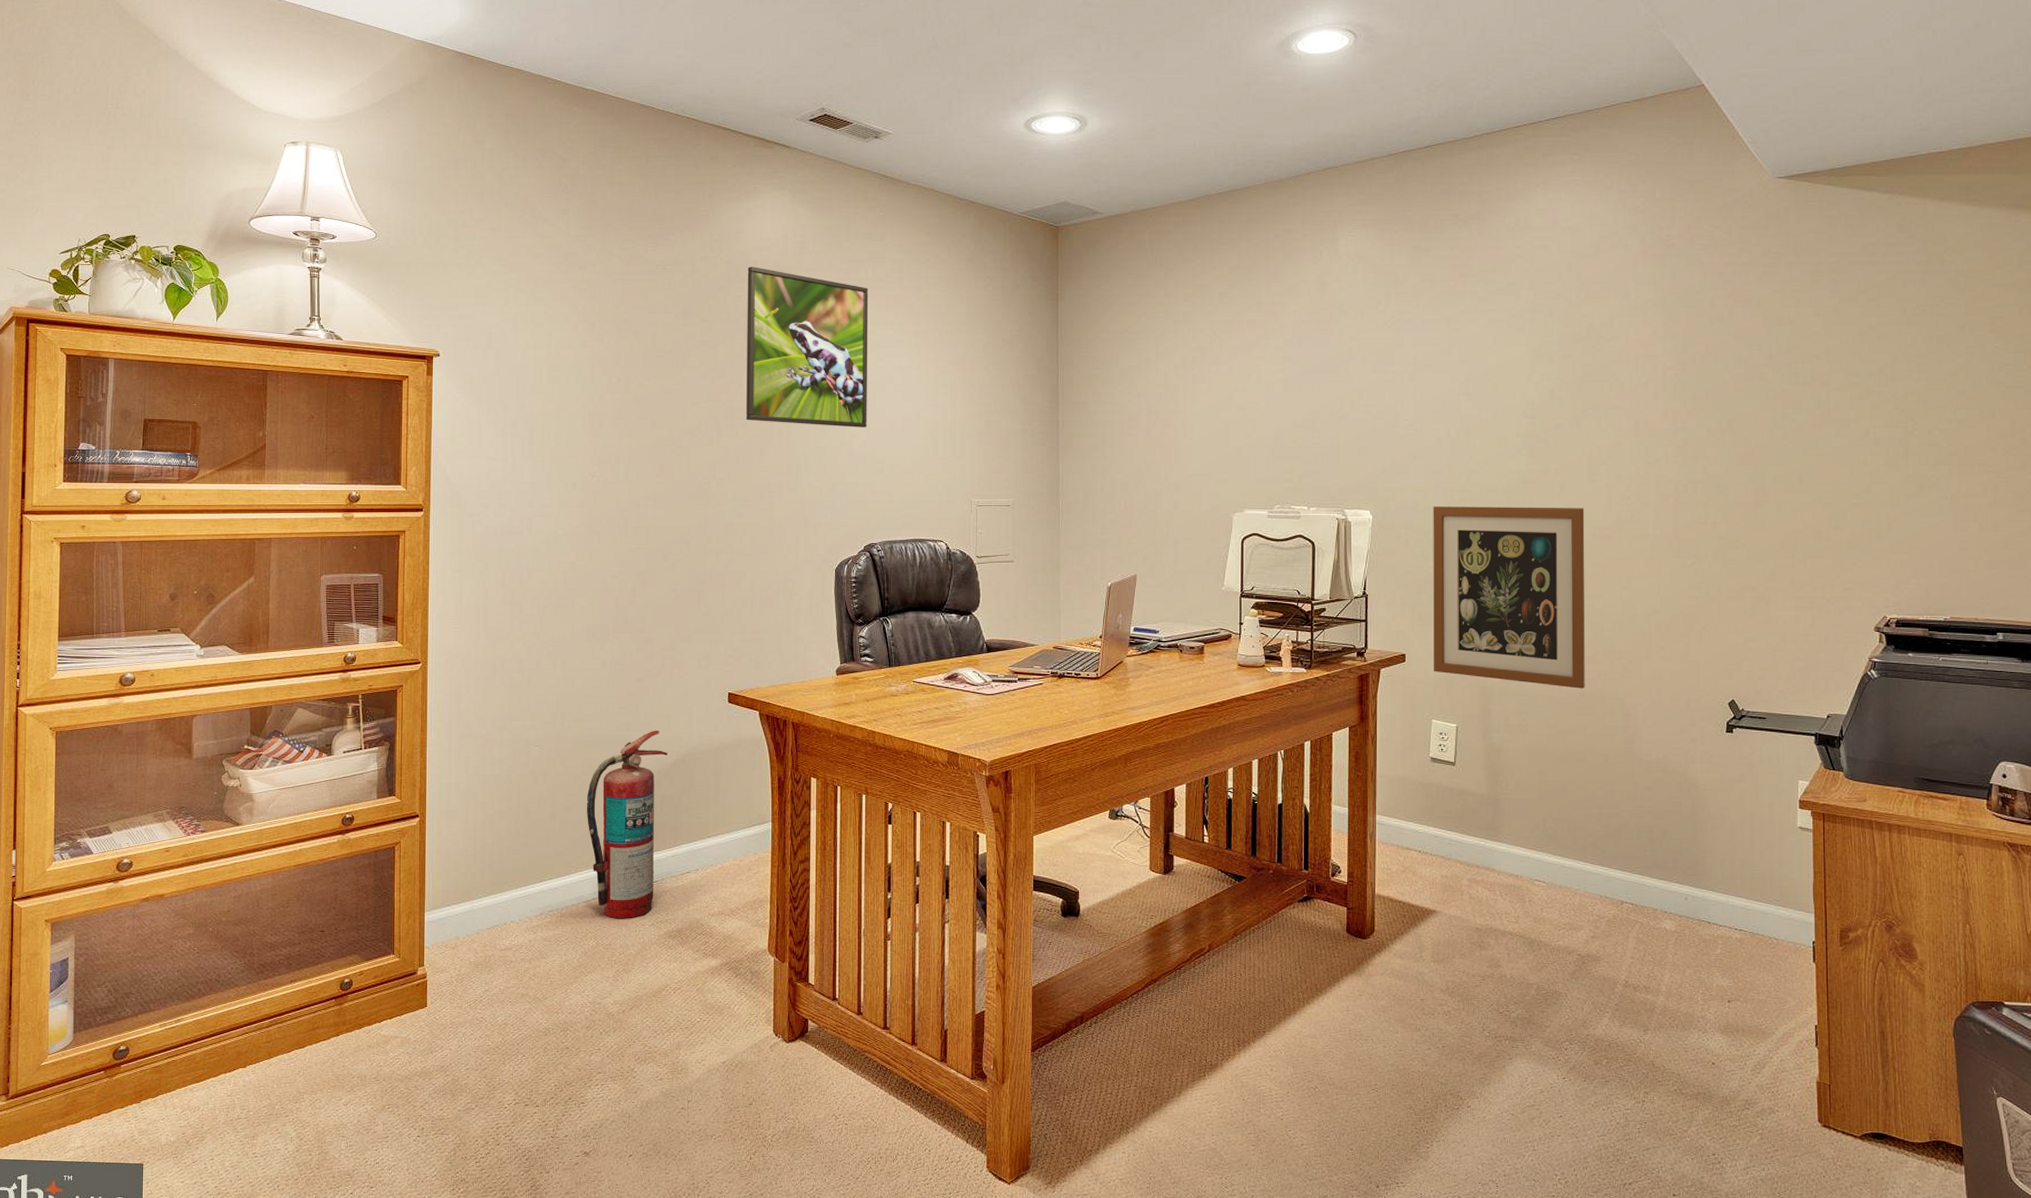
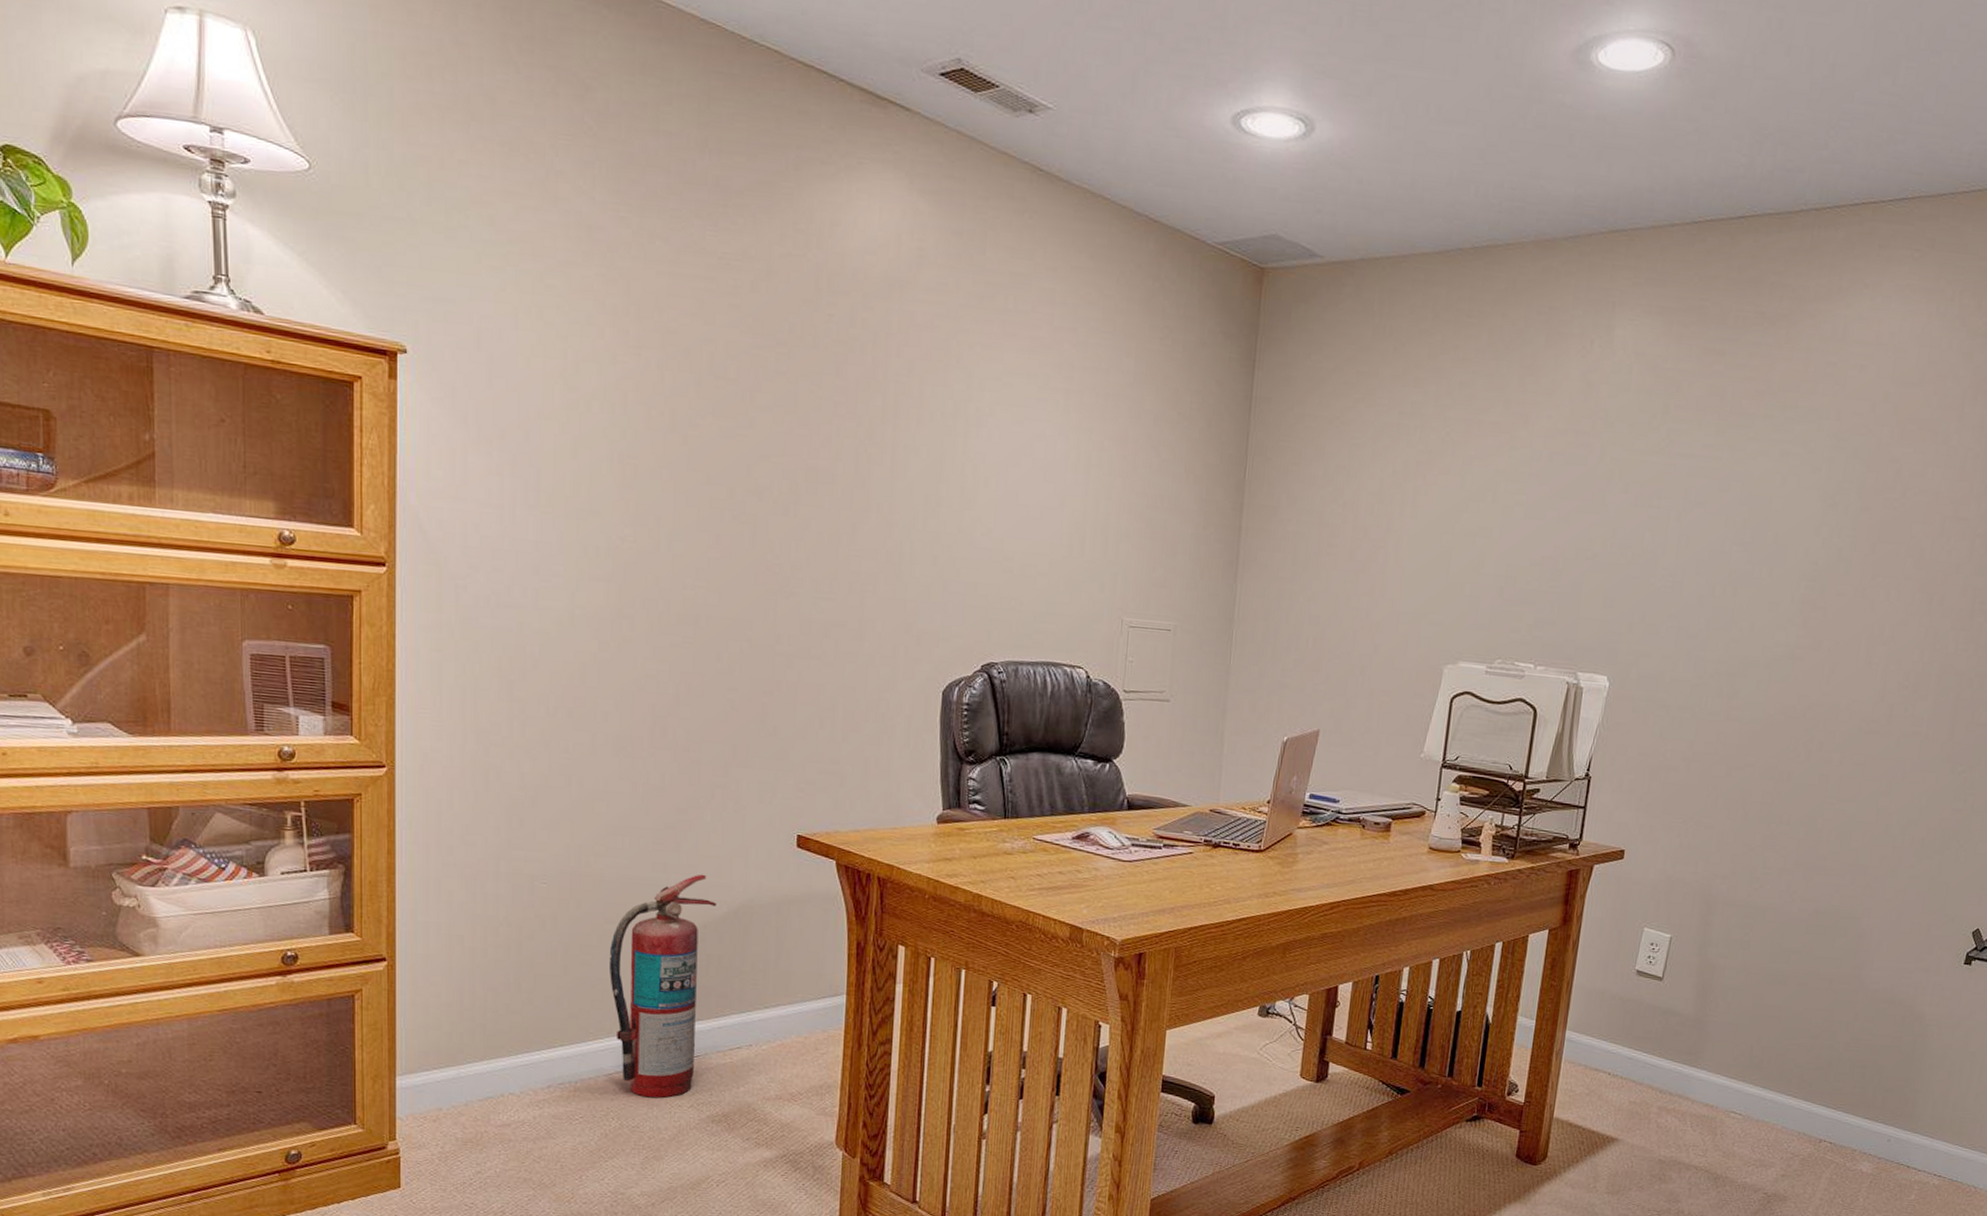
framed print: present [746,267,869,427] -> none [834,275,1007,512]
wall art: present [1433,506,1585,689] -> none [1654,678,1854,905]

